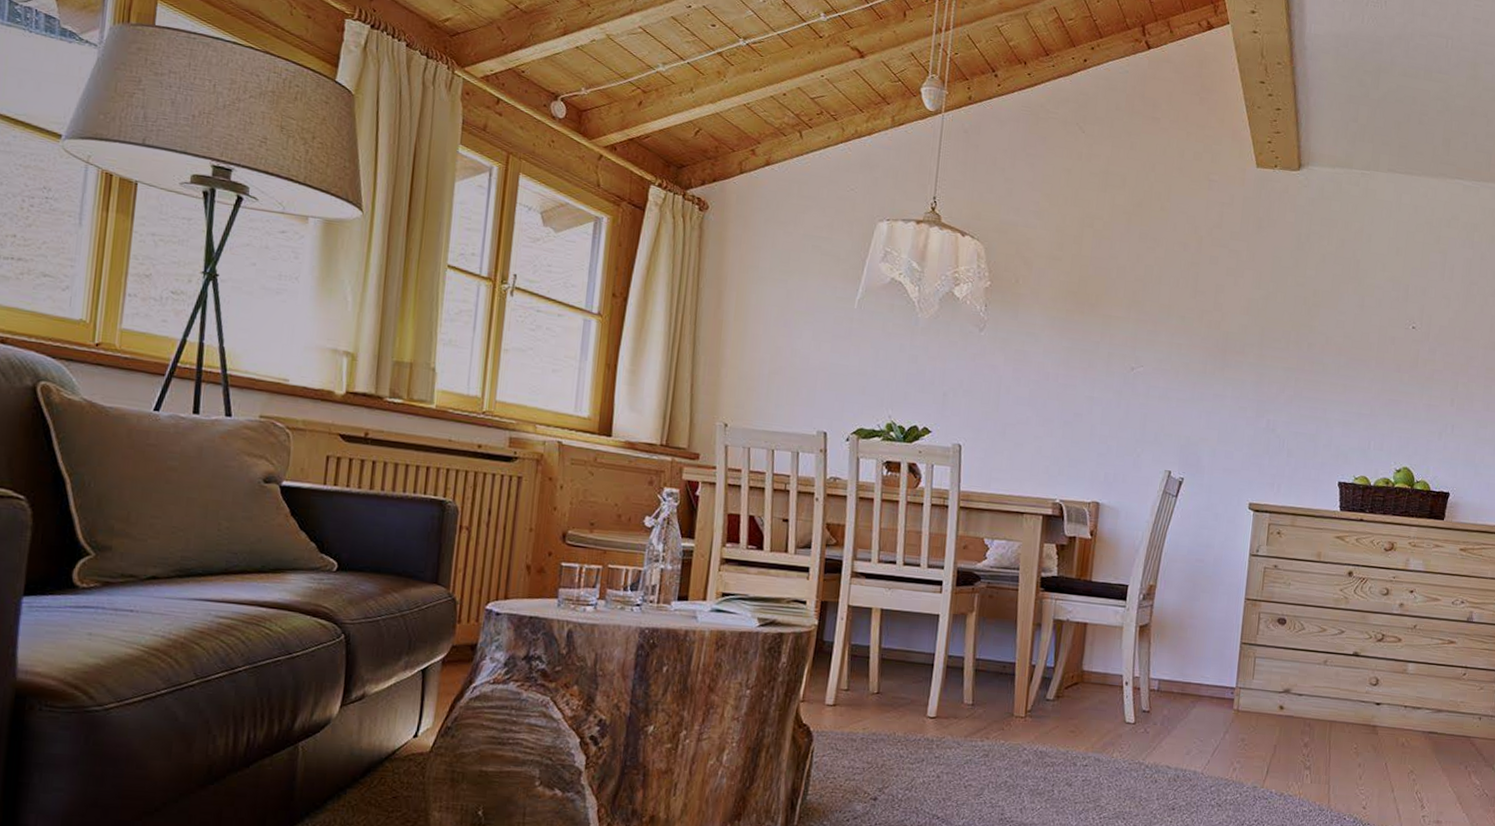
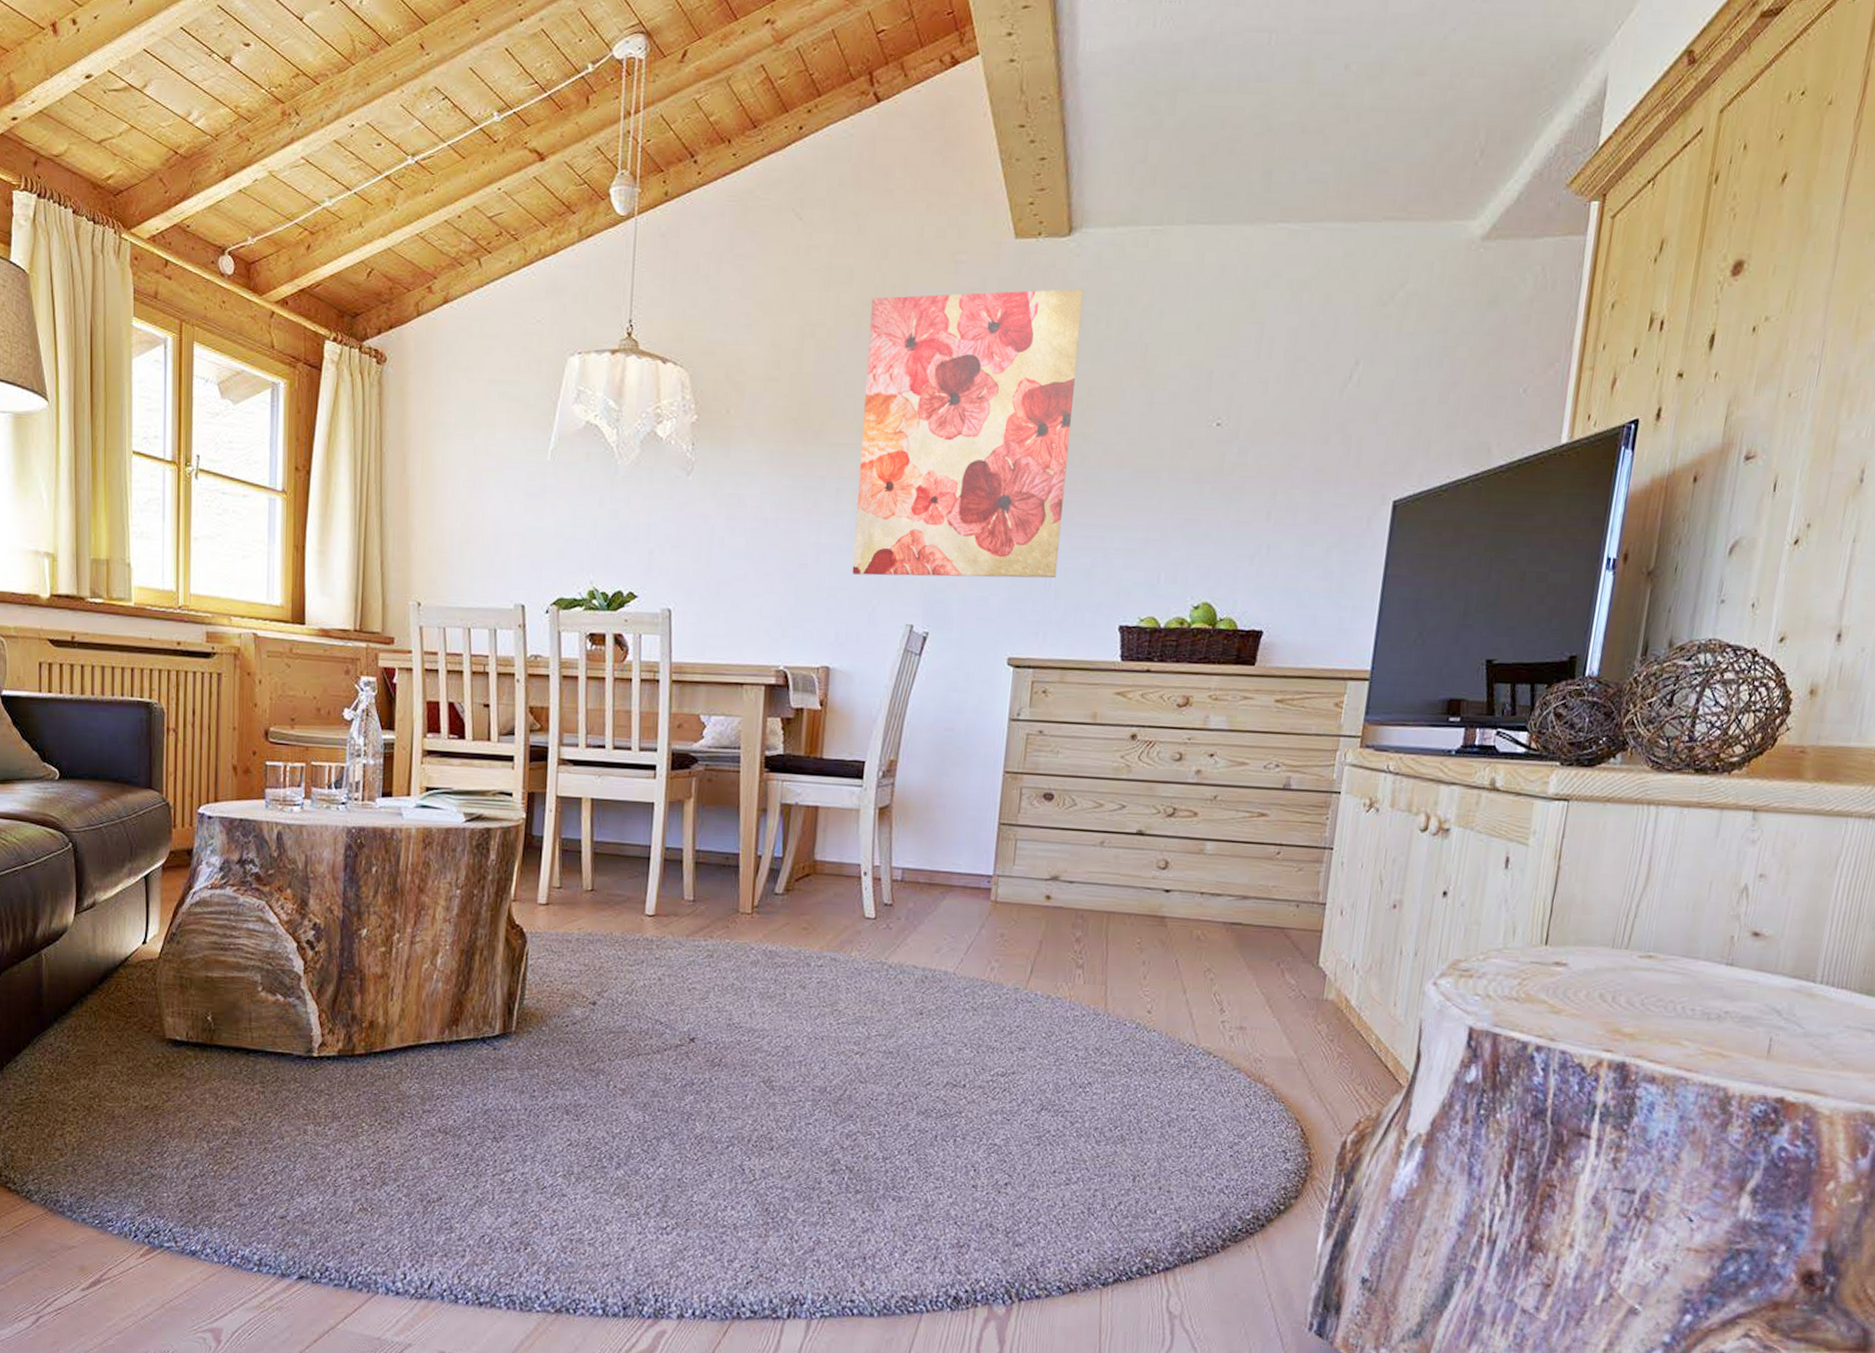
wall art: none [1120,201,1311,440] -> present [852,288,1084,579]

